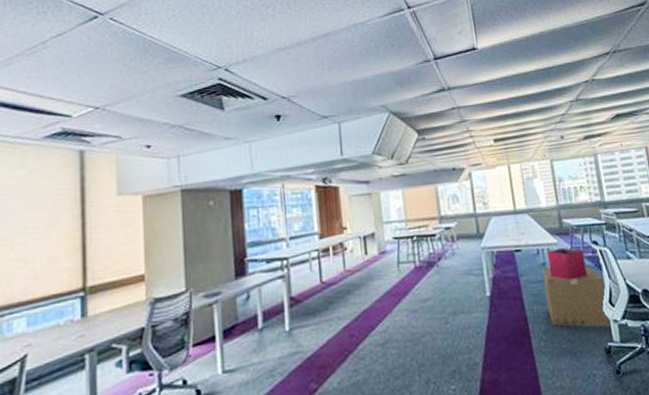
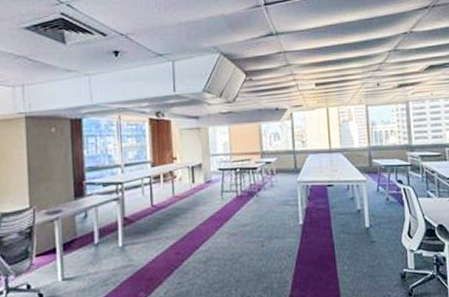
cardboard box: present [542,266,611,328] -> none [351,201,407,256]
storage bin: present [547,247,587,281] -> none [356,185,391,214]

